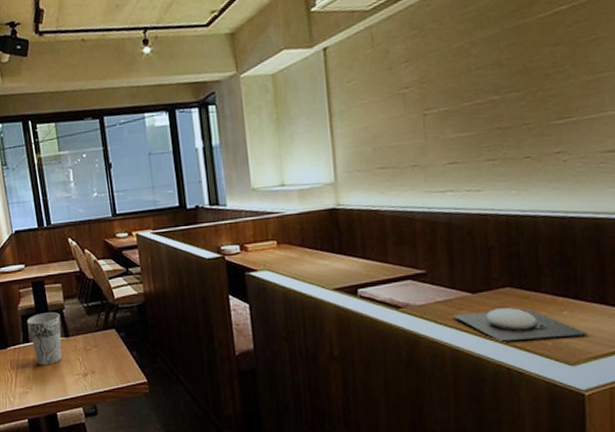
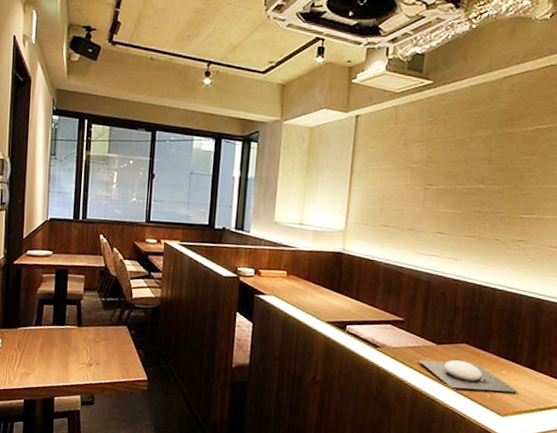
cup: present [26,312,62,365] -> none [43,300,77,351]

